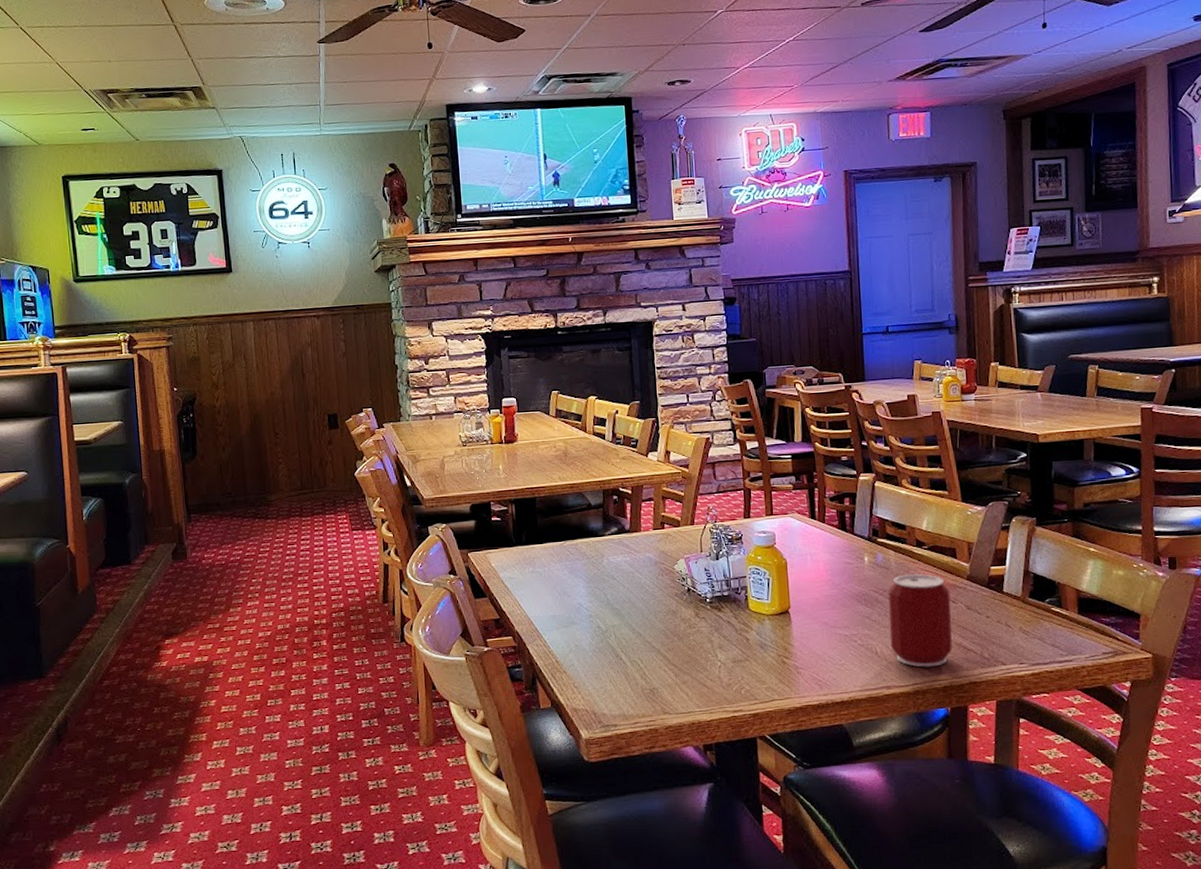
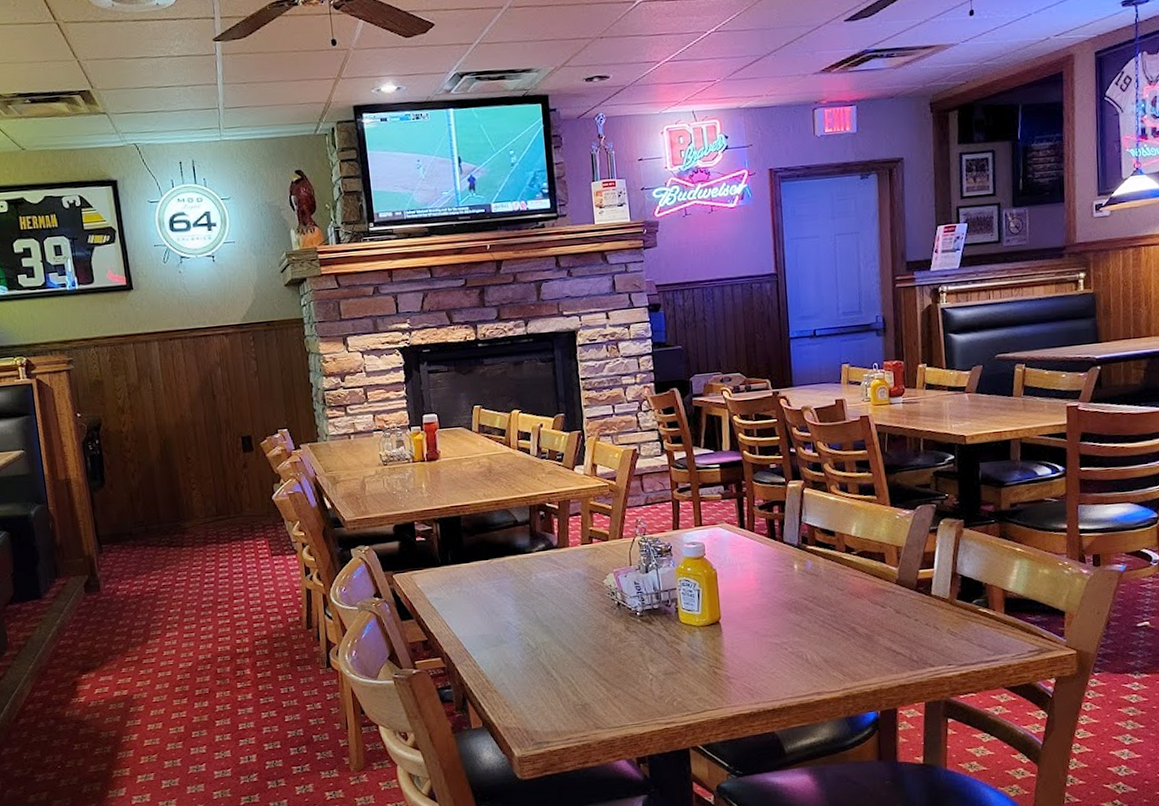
can: present [888,573,952,667] -> none [818,579,882,672]

